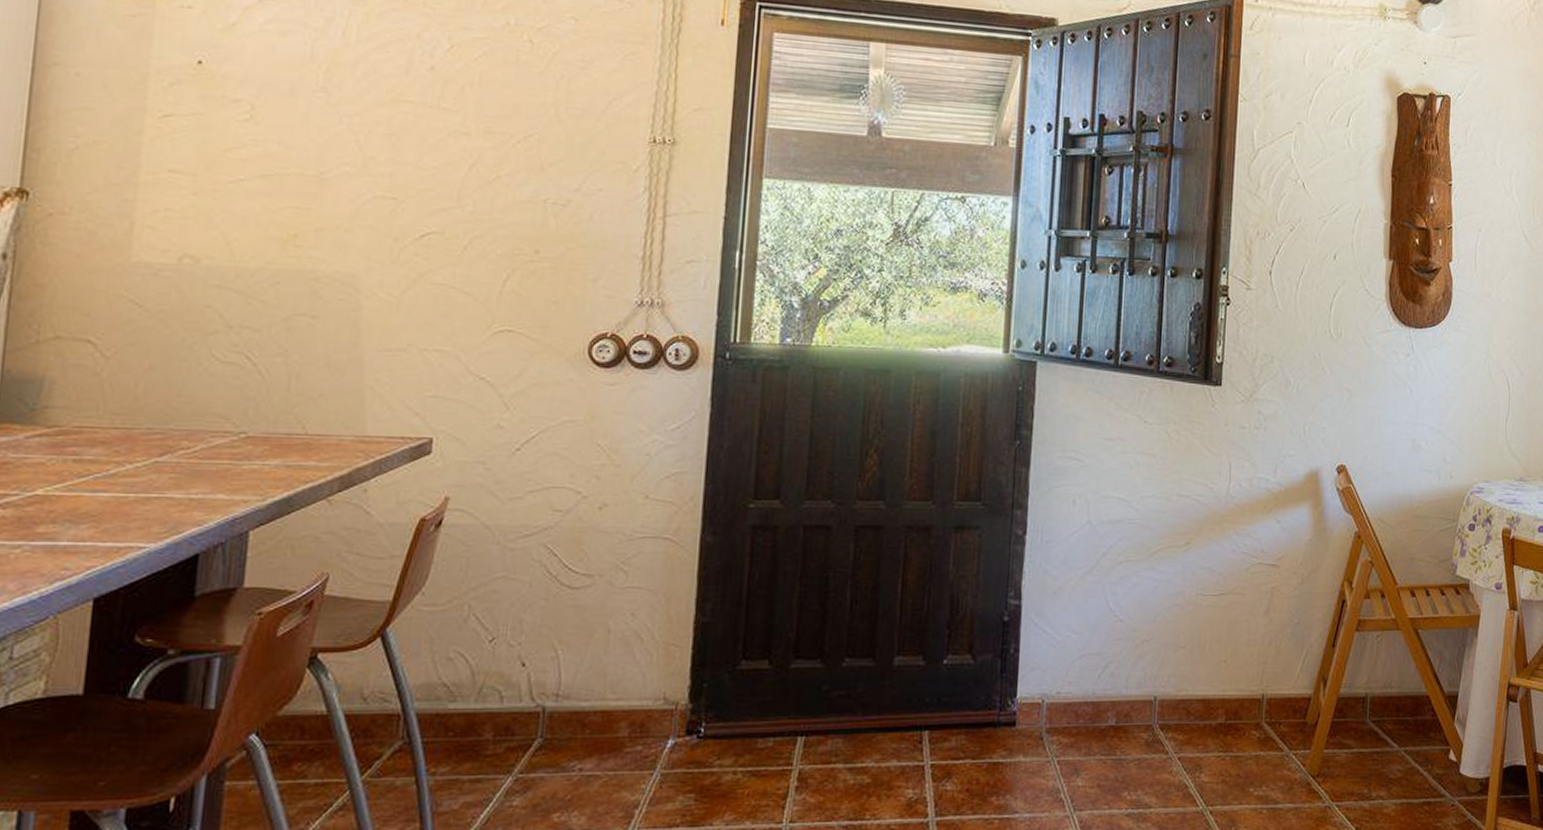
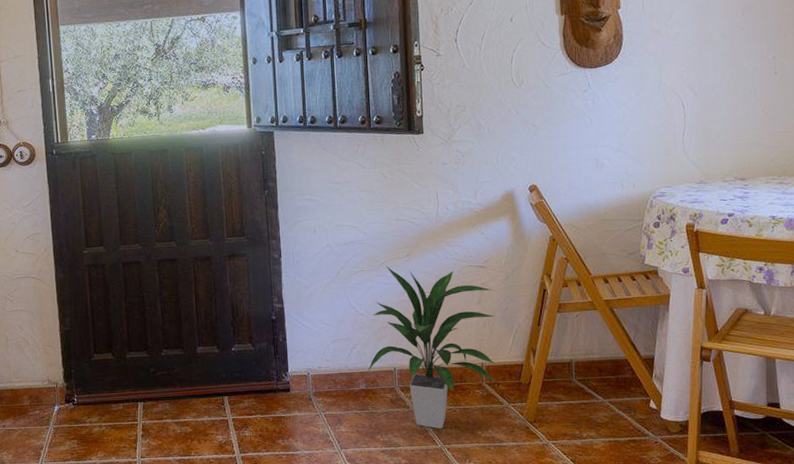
indoor plant: none [1119,556,1285,784] -> present [367,265,496,429]

